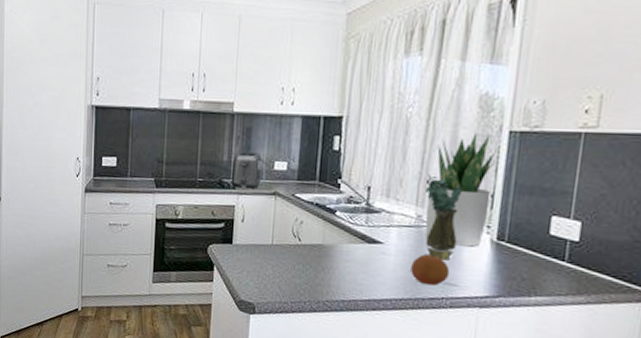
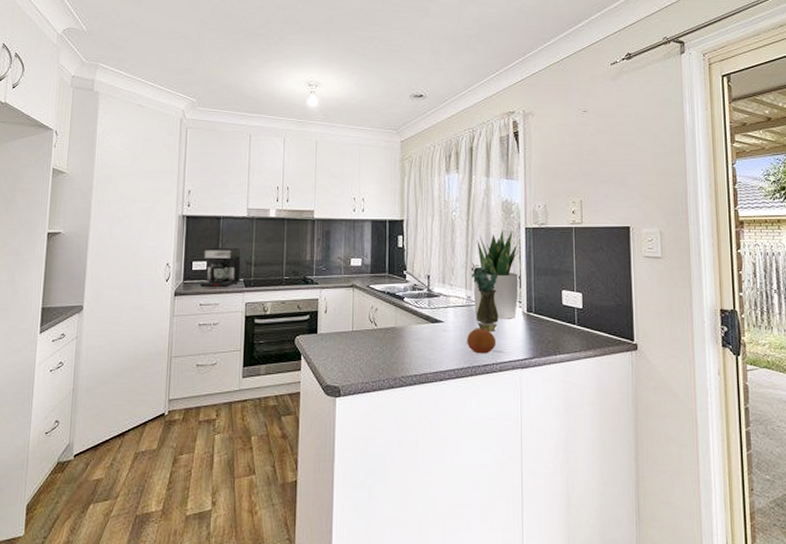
coffee maker: none [110,142,152,187] -> present [200,247,241,288]
toaster: present [230,152,262,189] -> none [314,252,341,283]

